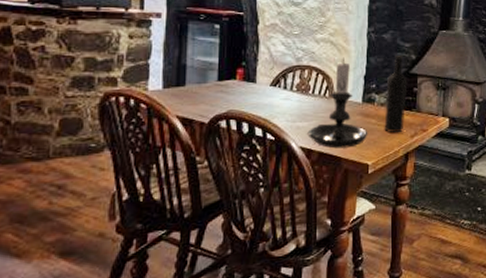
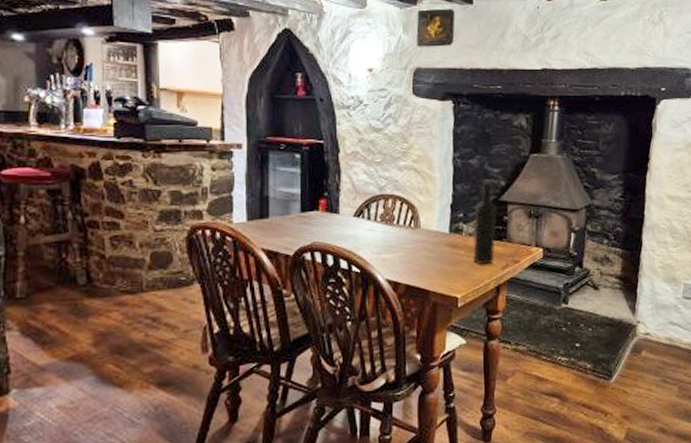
candle holder: present [306,57,368,149] -> none [392,185,457,281]

